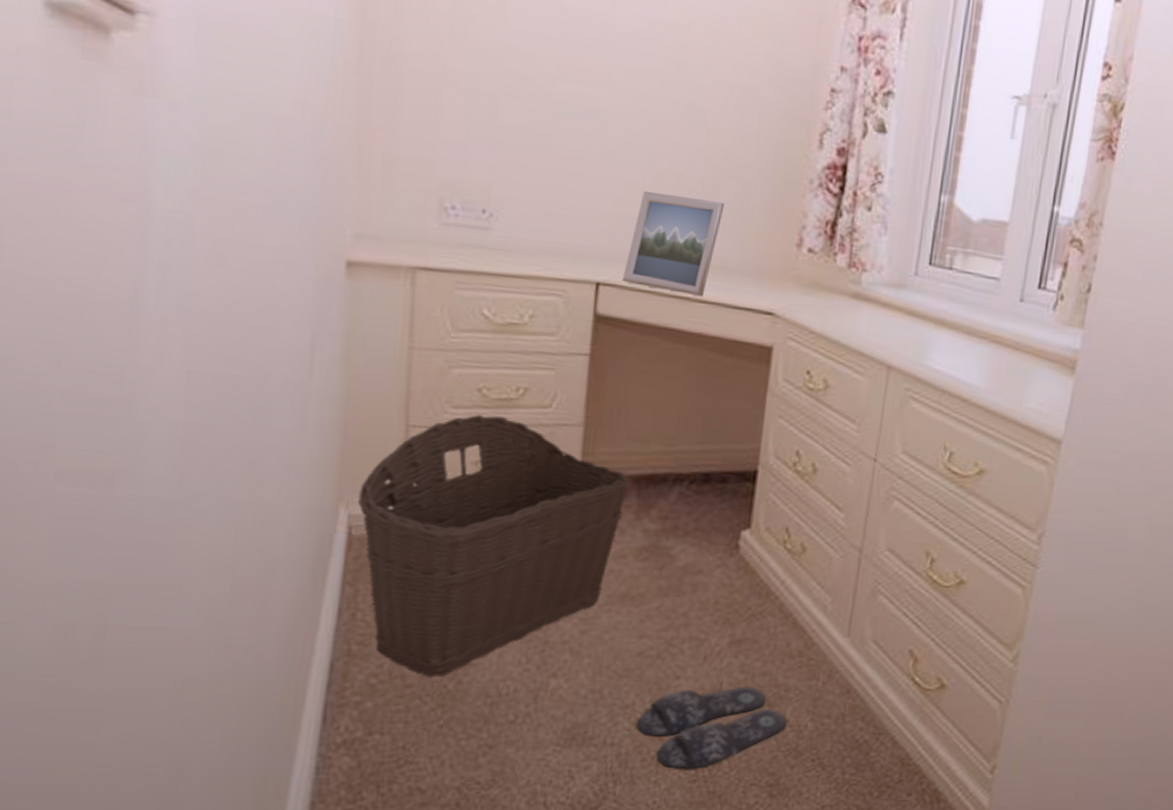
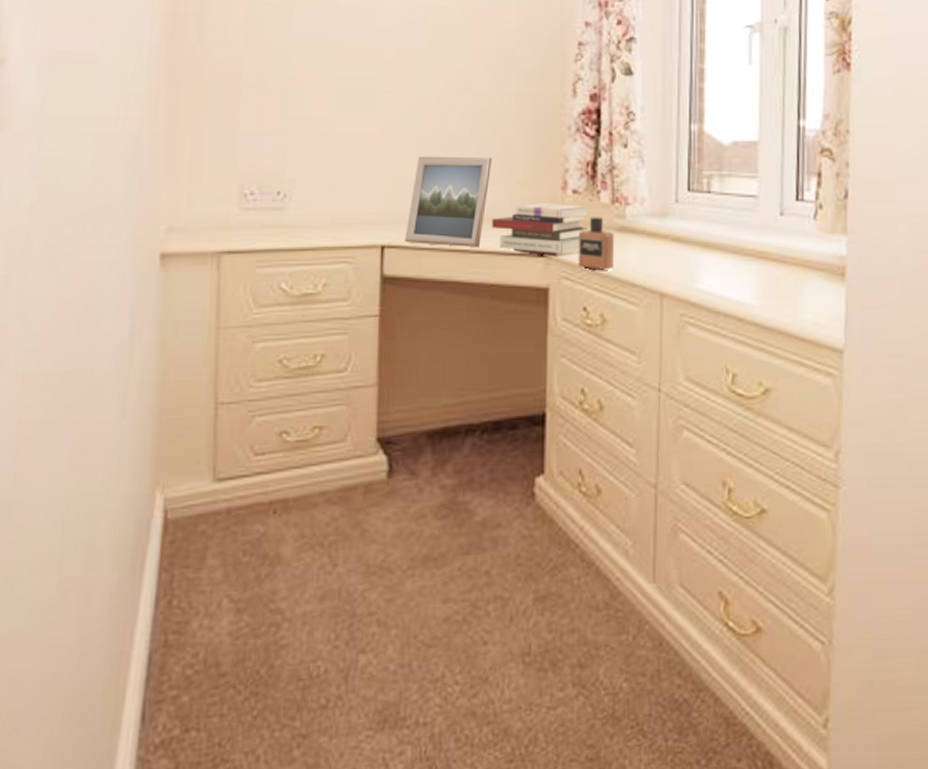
wicker basket: present [358,415,630,677] -> none [173,385,424,663]
slippers: present [637,686,788,770] -> none [449,647,602,748]
books: none [717,257,822,317] -> present [491,203,588,258]
perfume: none [805,279,847,336] -> present [578,217,614,270]

